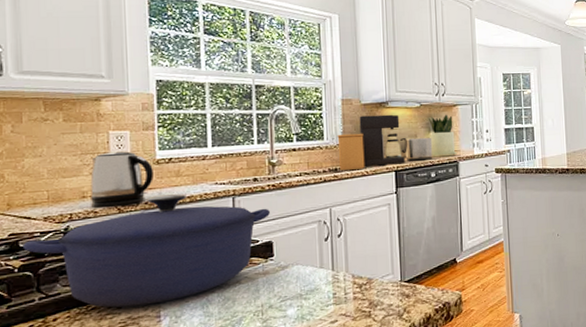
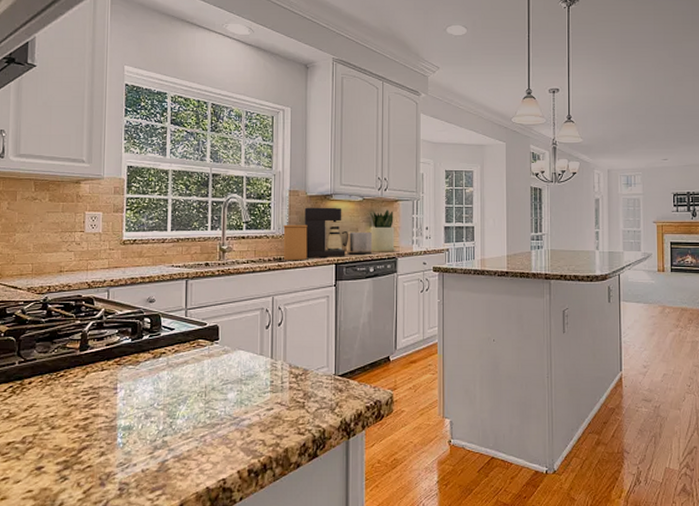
cooking pot: present [23,193,270,308] -> none [9,273,218,378]
kettle: present [90,151,155,209] -> none [66,231,121,283]

